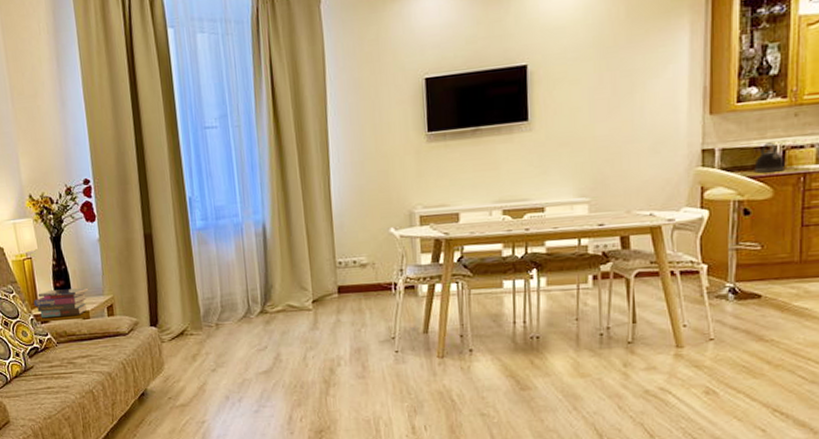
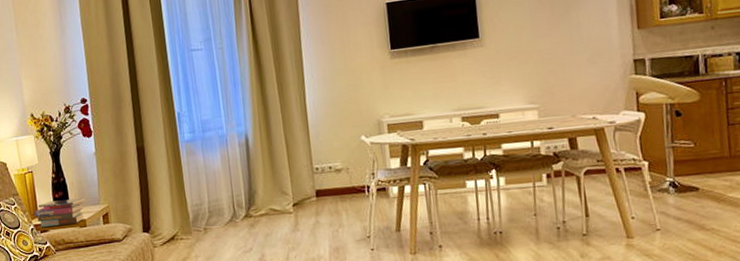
kettle: present [754,142,784,174] -> none [681,52,708,80]

